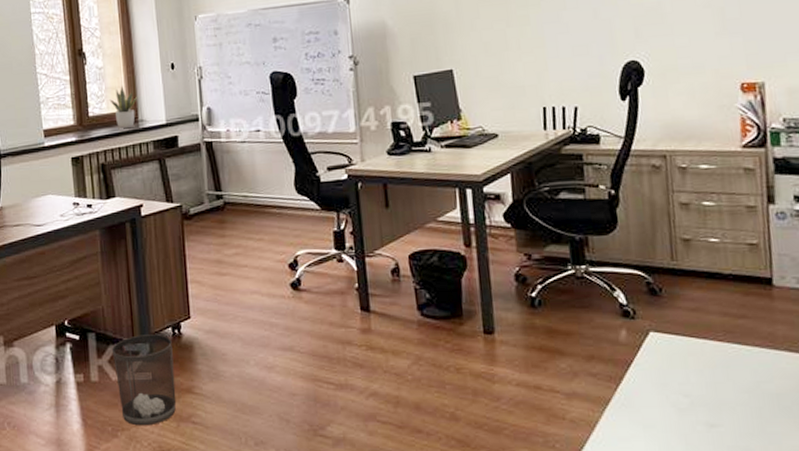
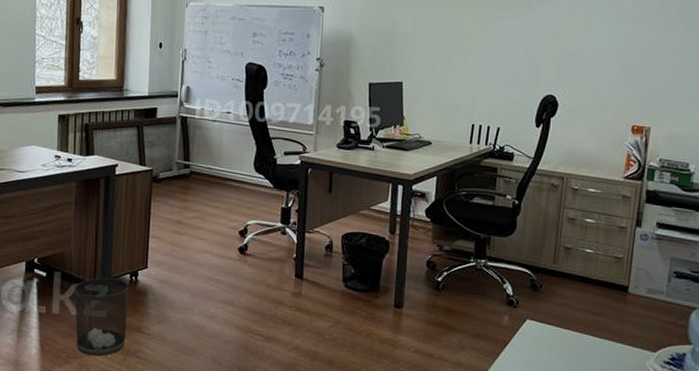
potted plant: present [109,85,139,129] -> none [100,56,127,96]

